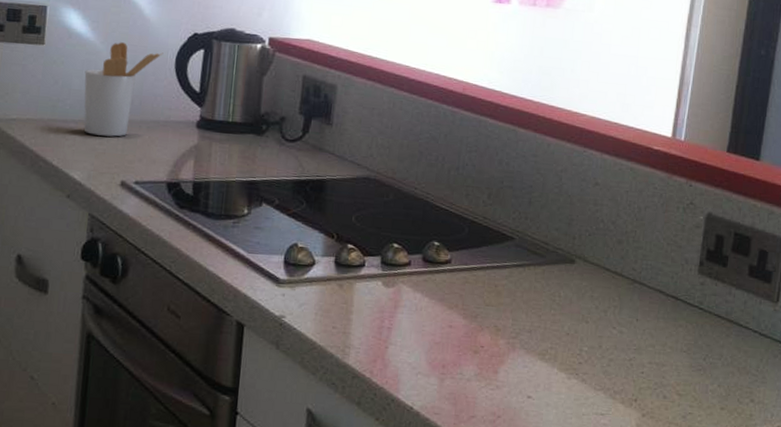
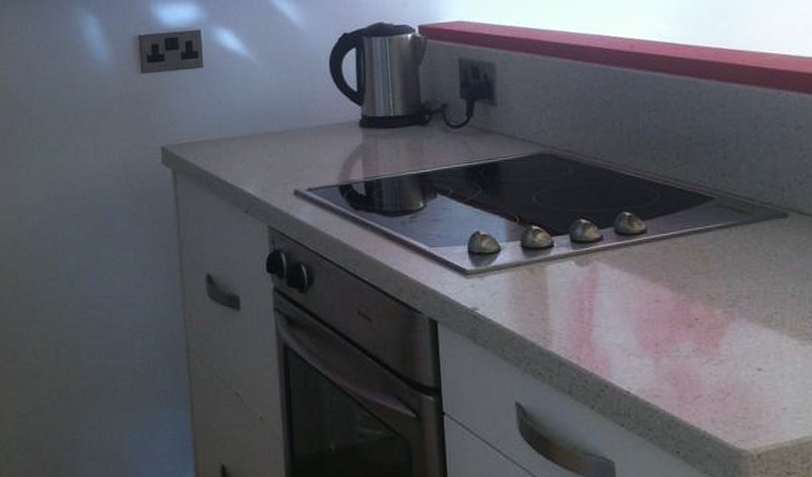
utensil holder: present [83,42,164,137] -> none [244,53,317,148]

